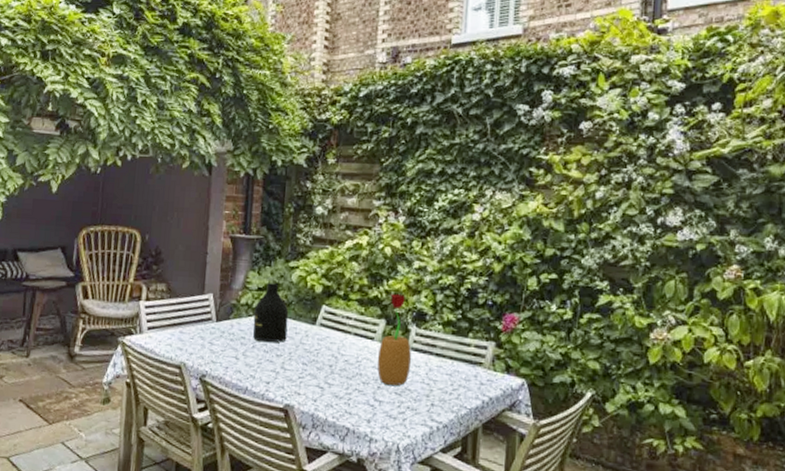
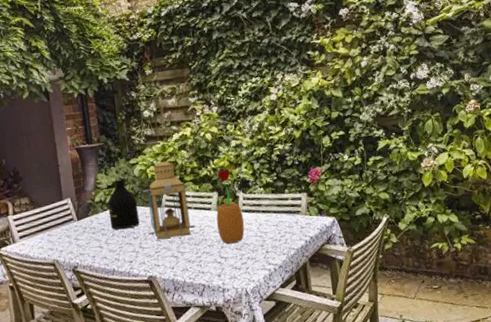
lantern: none [295,270,355,365] -> present [142,161,195,239]

